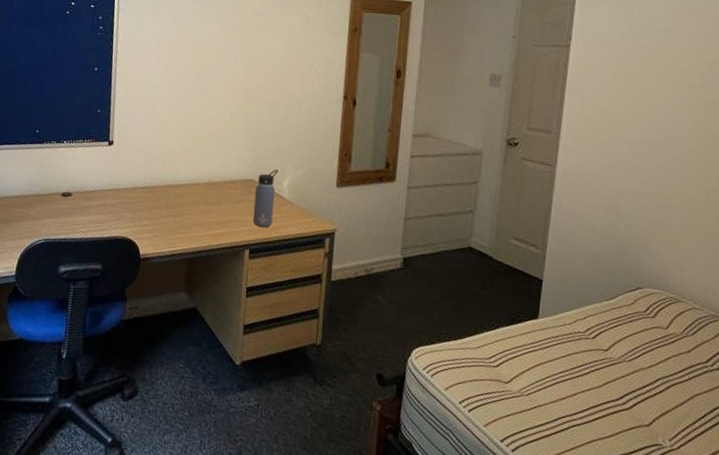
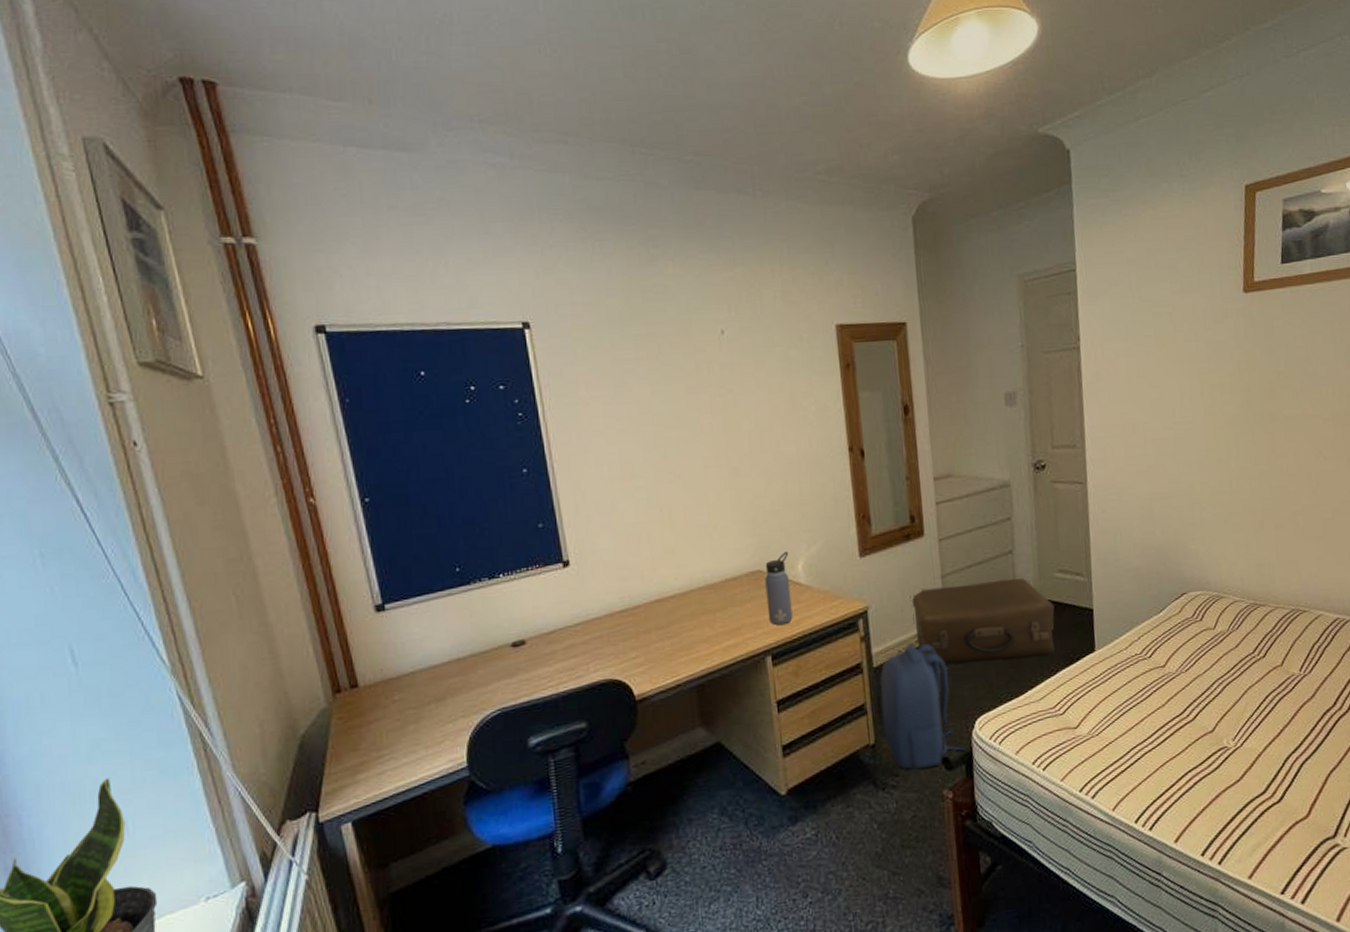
backpack: none [330,270,399,379] -> present [879,644,965,770]
suitcase: none [371,225,505,311] -> present [909,578,1055,666]

